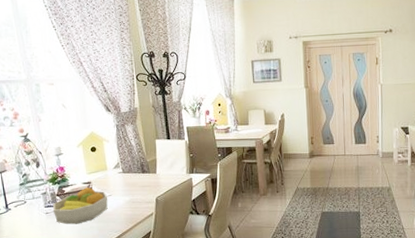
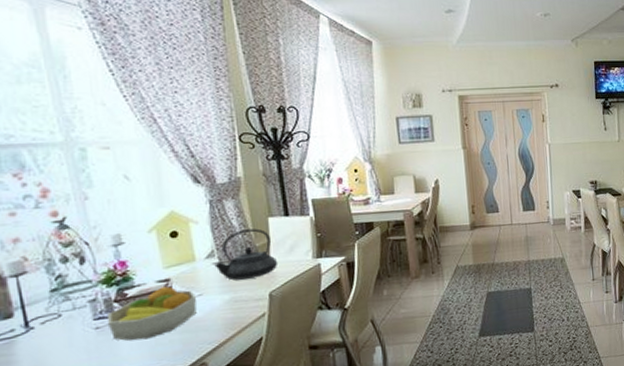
teapot: none [119,148,162,186] -> present [214,228,278,281]

